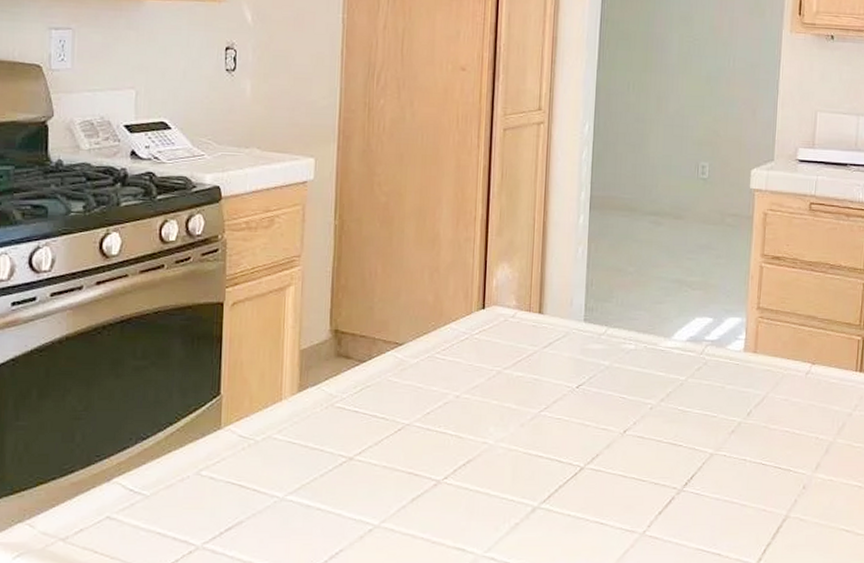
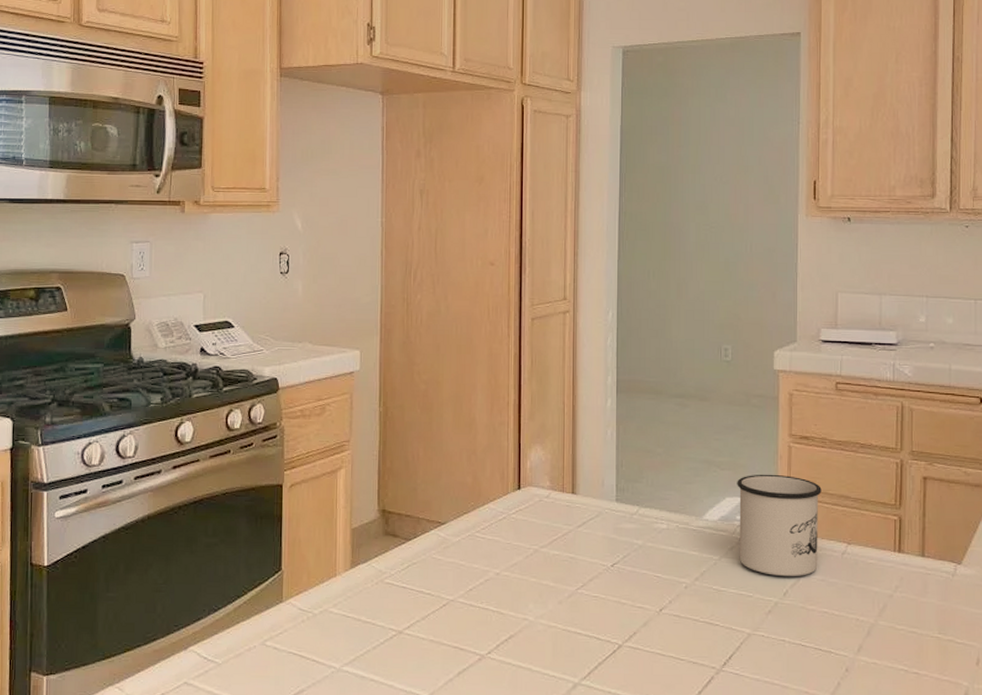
mug: none [705,294,790,397] -> present [737,474,822,577]

